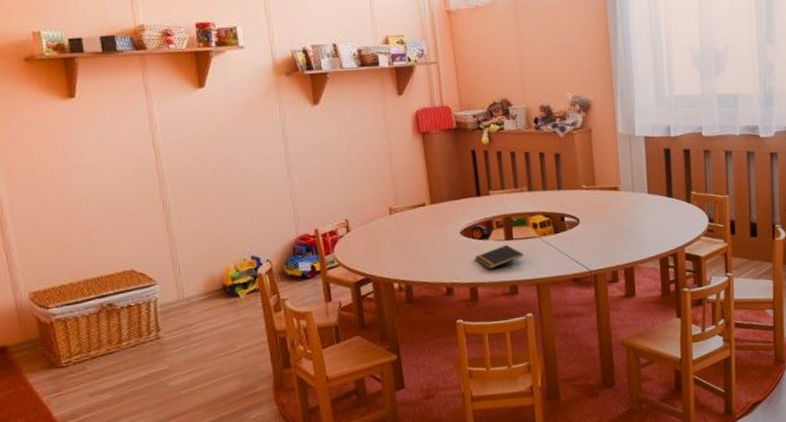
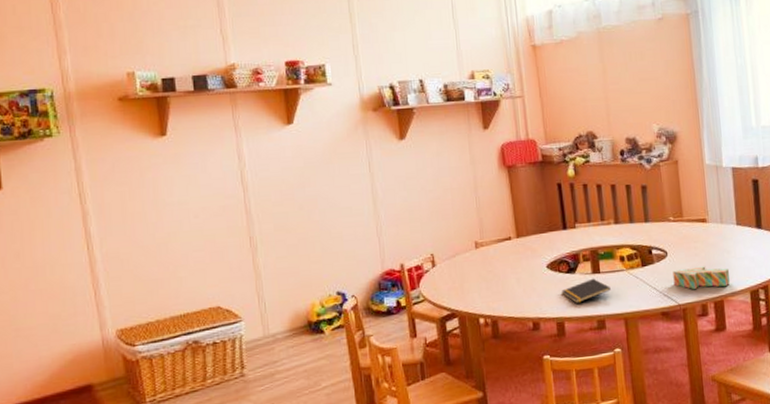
toy blocks: none [584,233,640,257] -> present [673,266,730,290]

